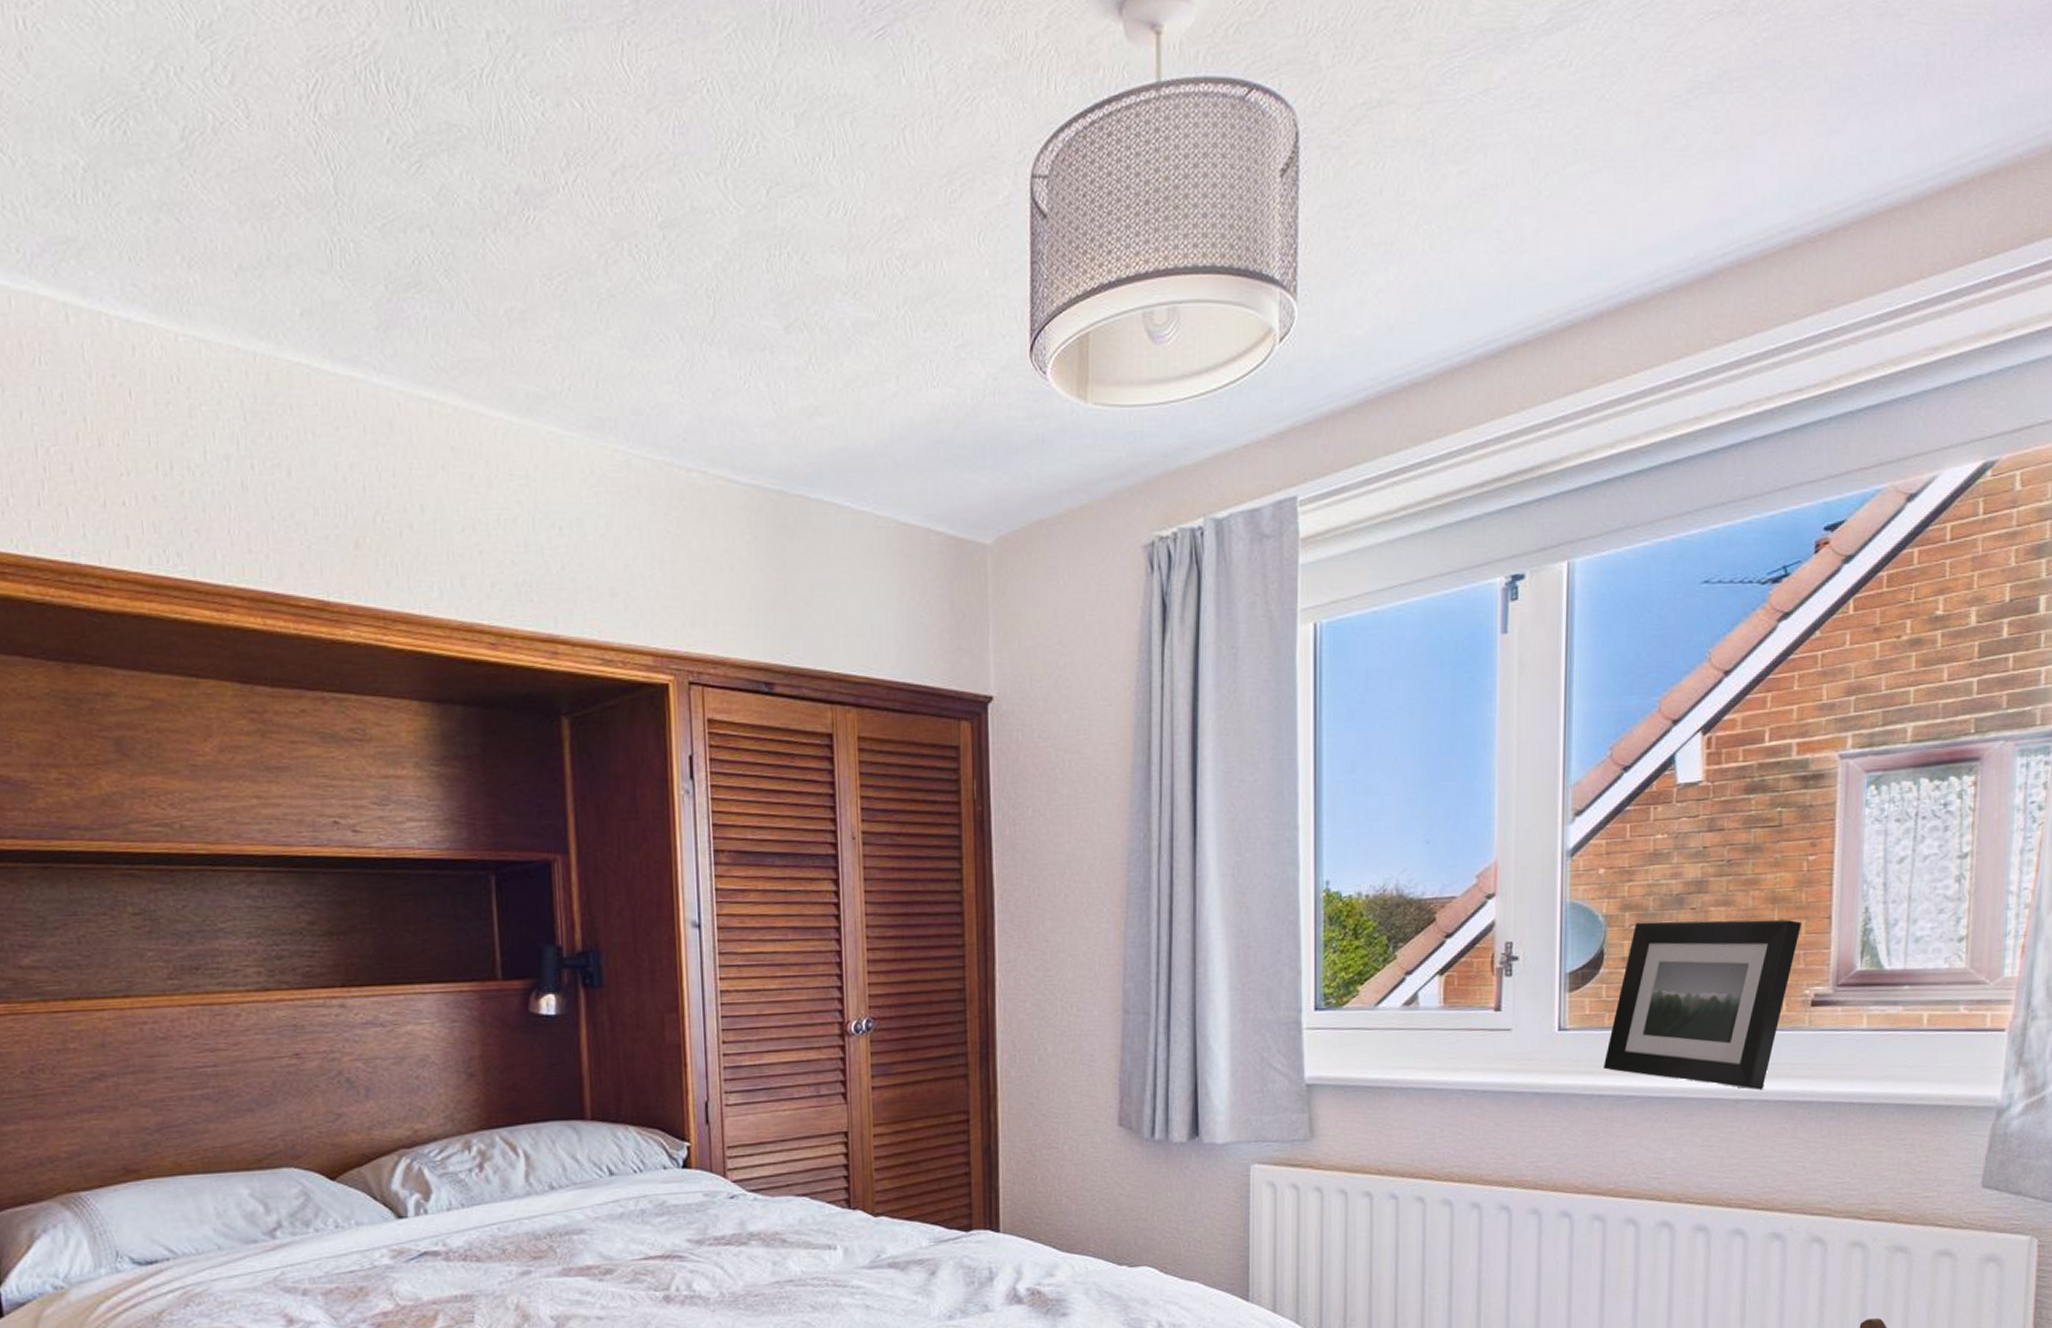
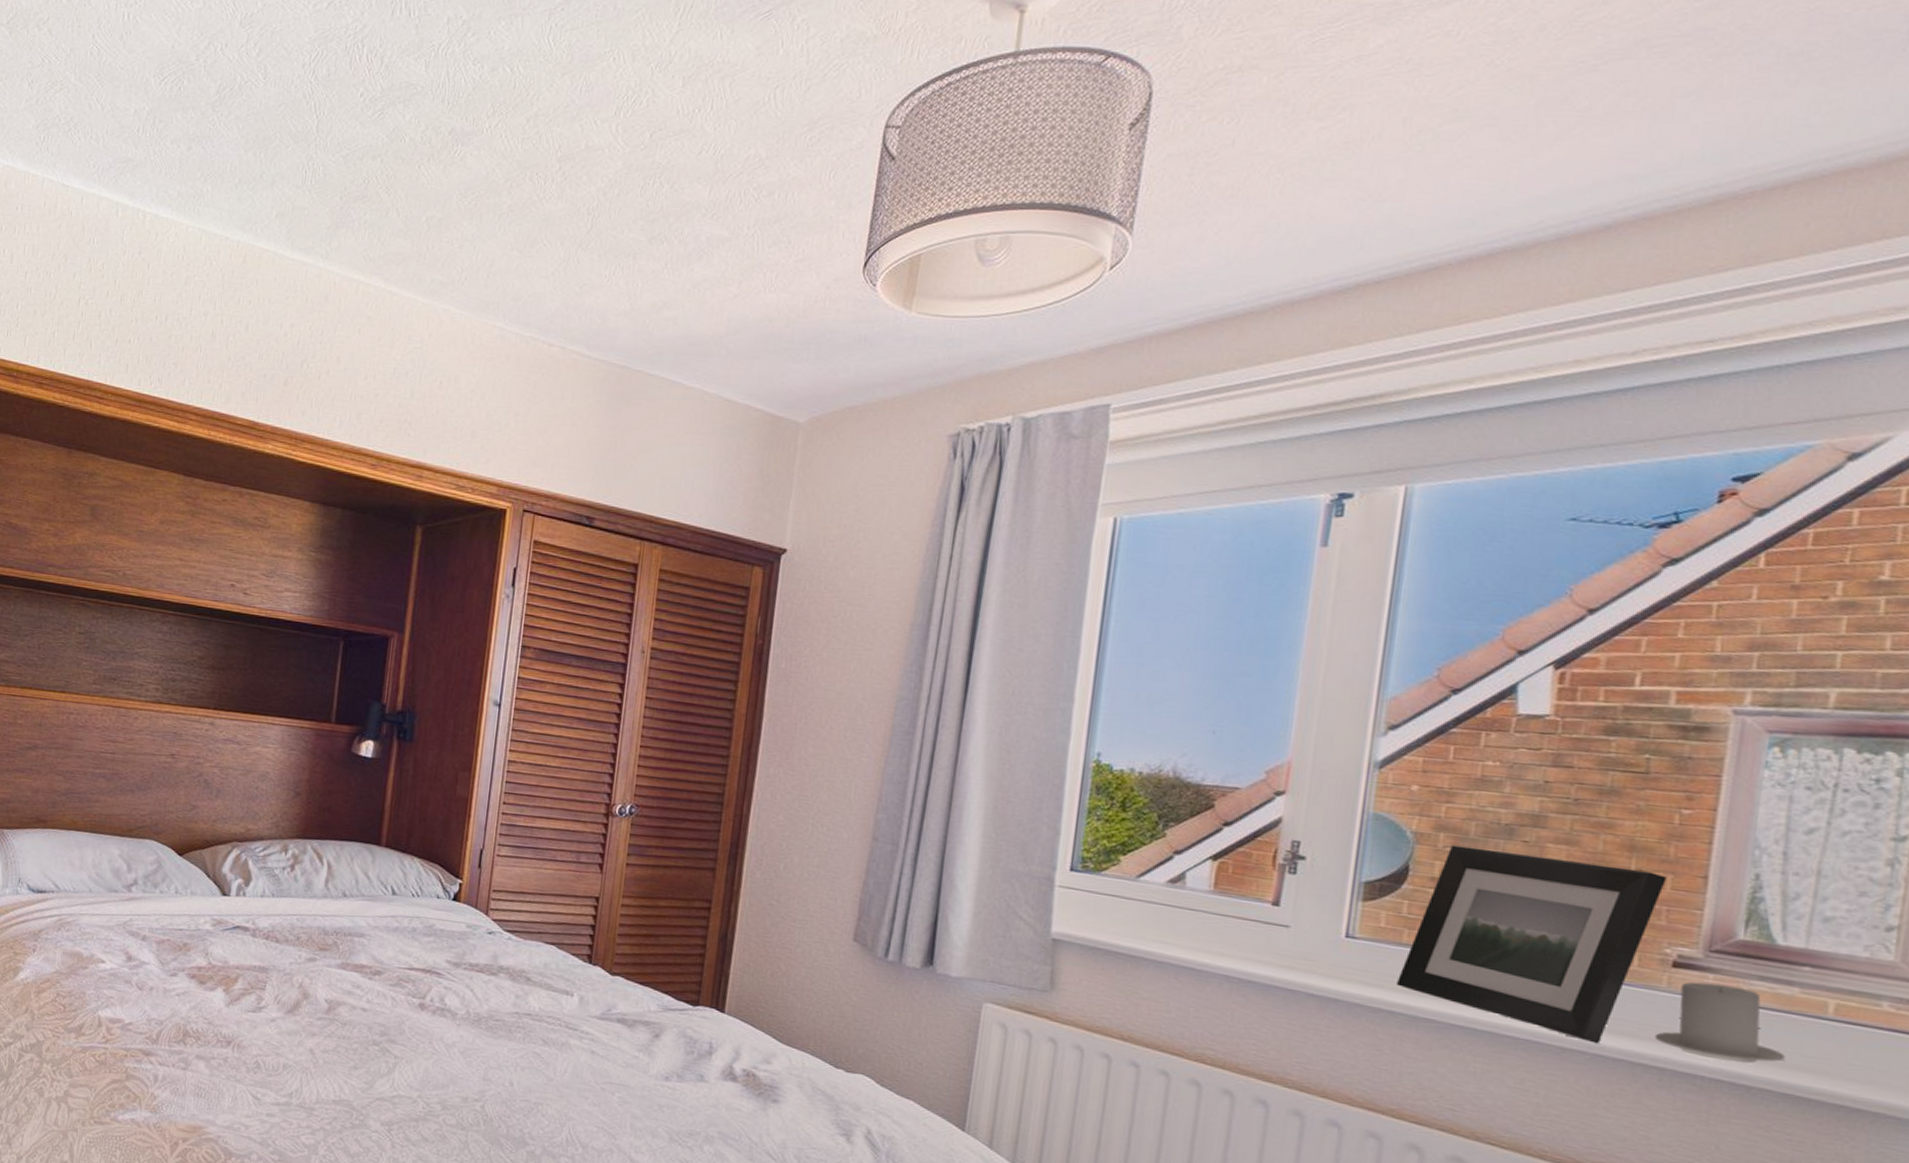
candle: none [1802,1014,1897,1085] -> present [1654,981,1786,1064]

